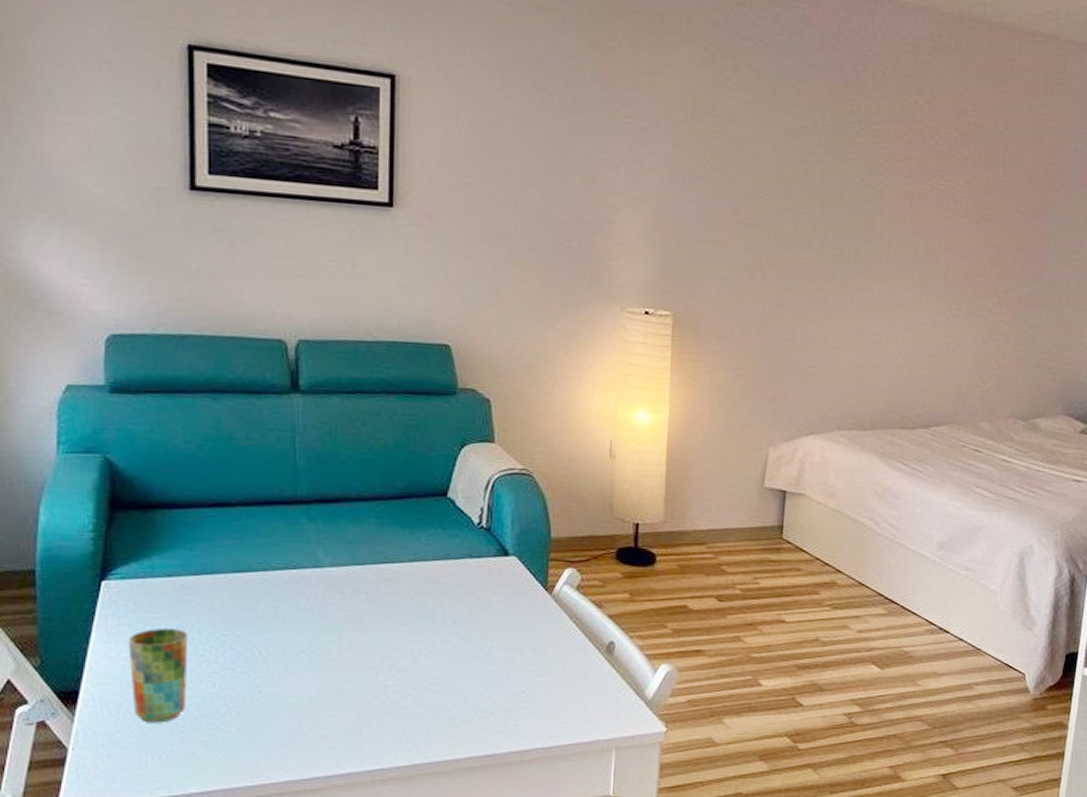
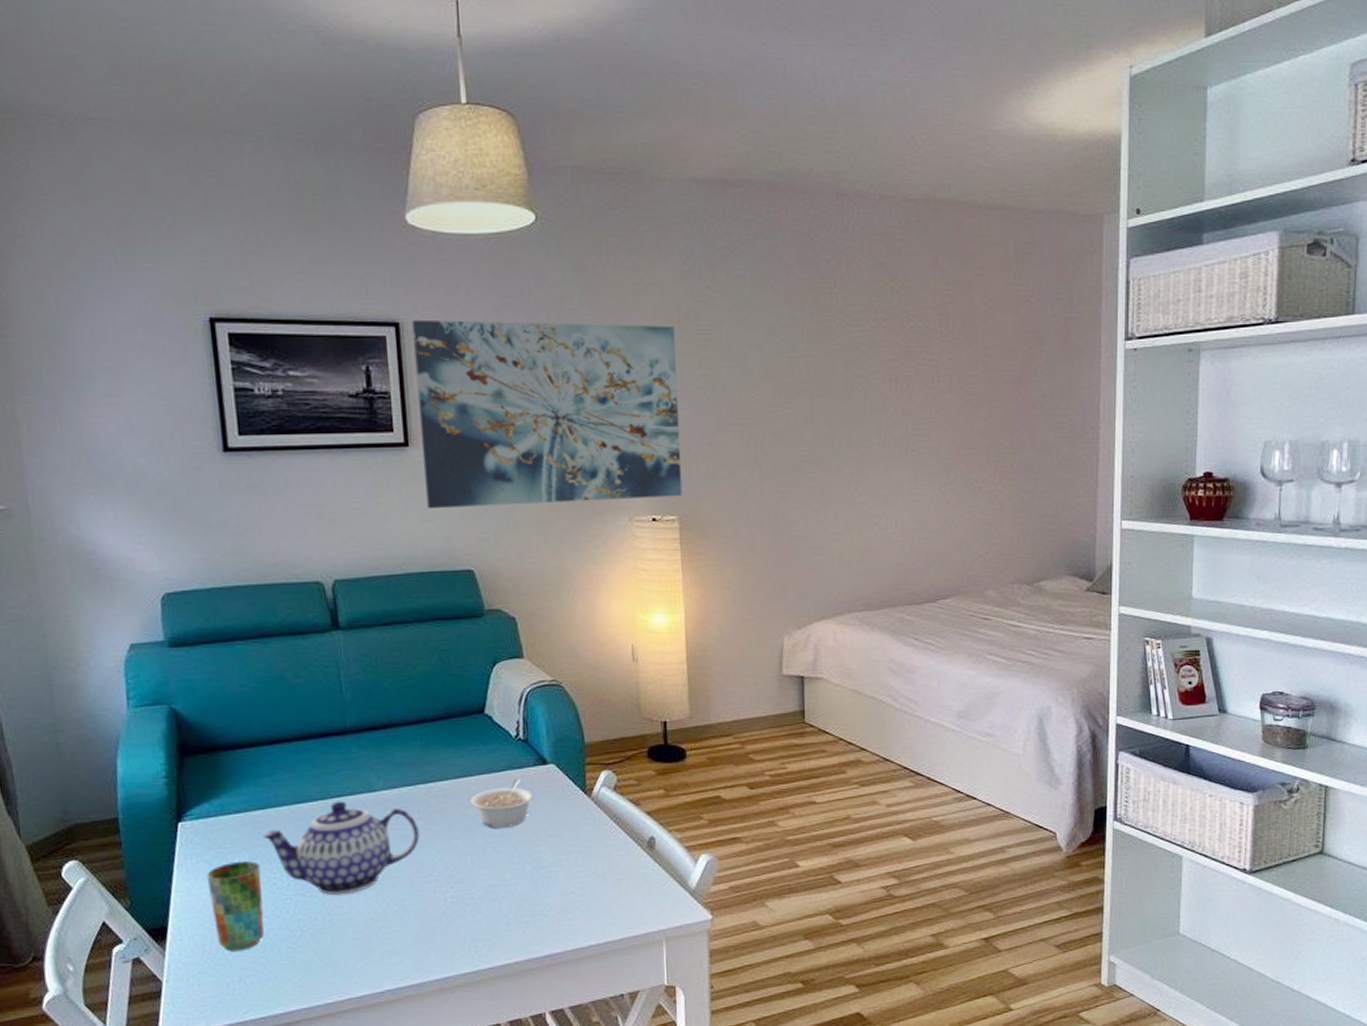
teapot: none [193,574,365,674] -> present [262,801,420,896]
wall art: none [407,73,687,292] -> present [412,319,683,509]
legume: none [422,568,491,618] -> present [470,778,534,828]

